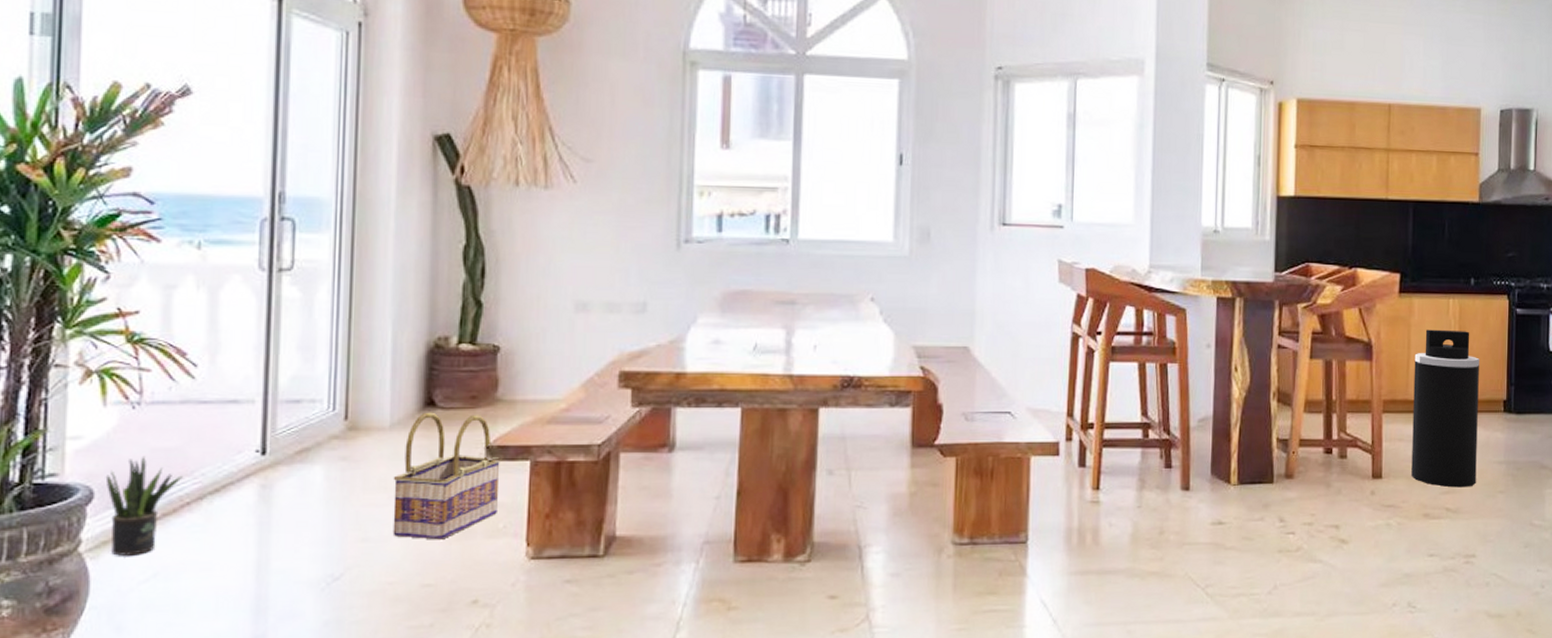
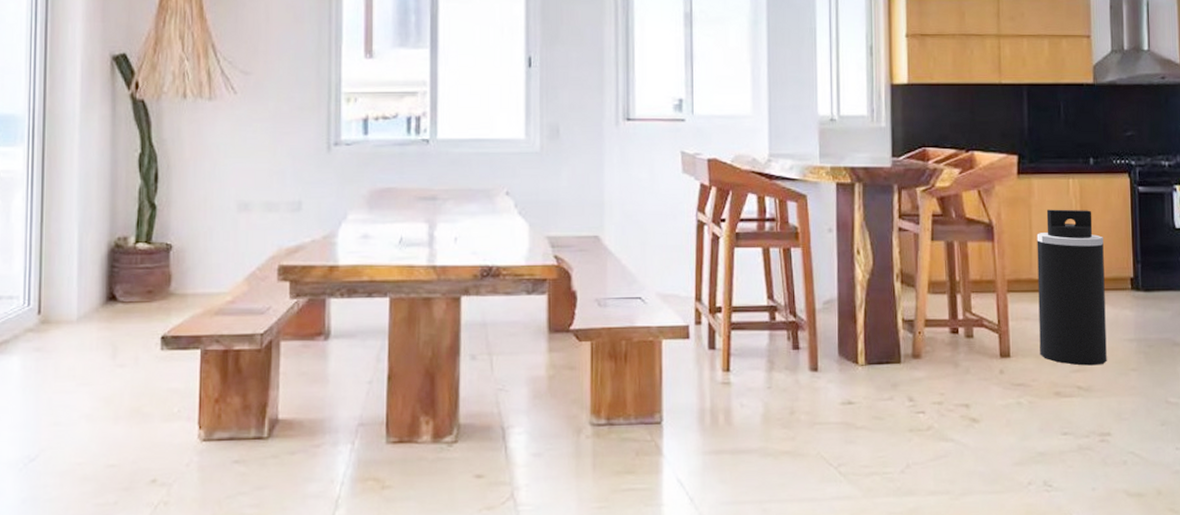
basket: present [392,412,502,540] -> none [80,306,176,424]

